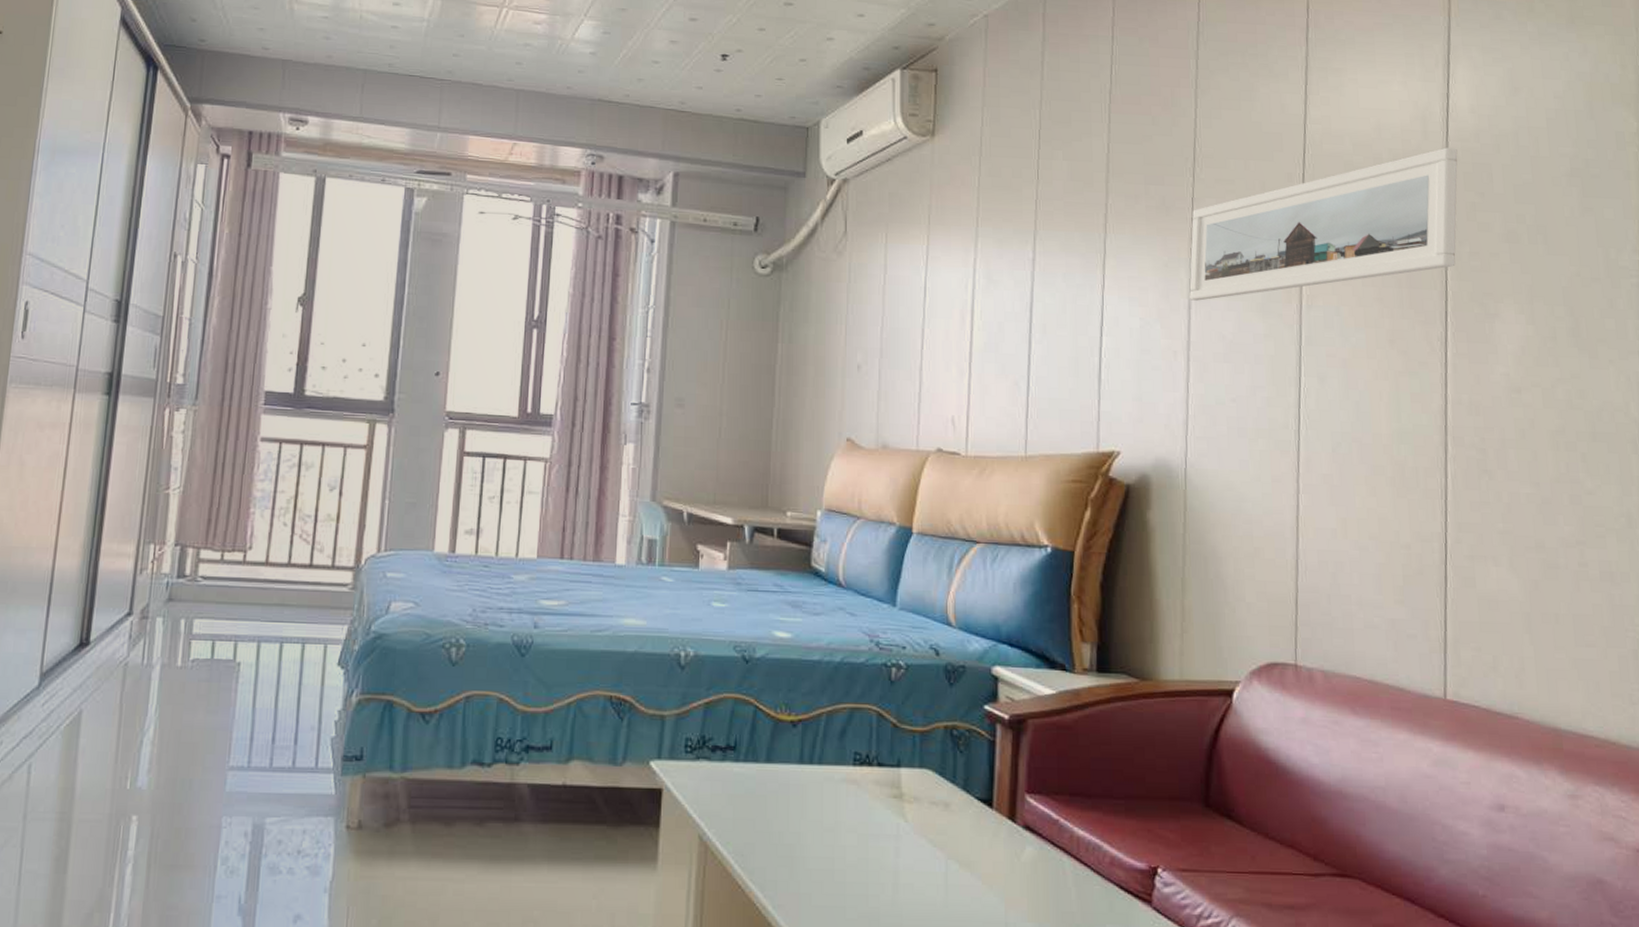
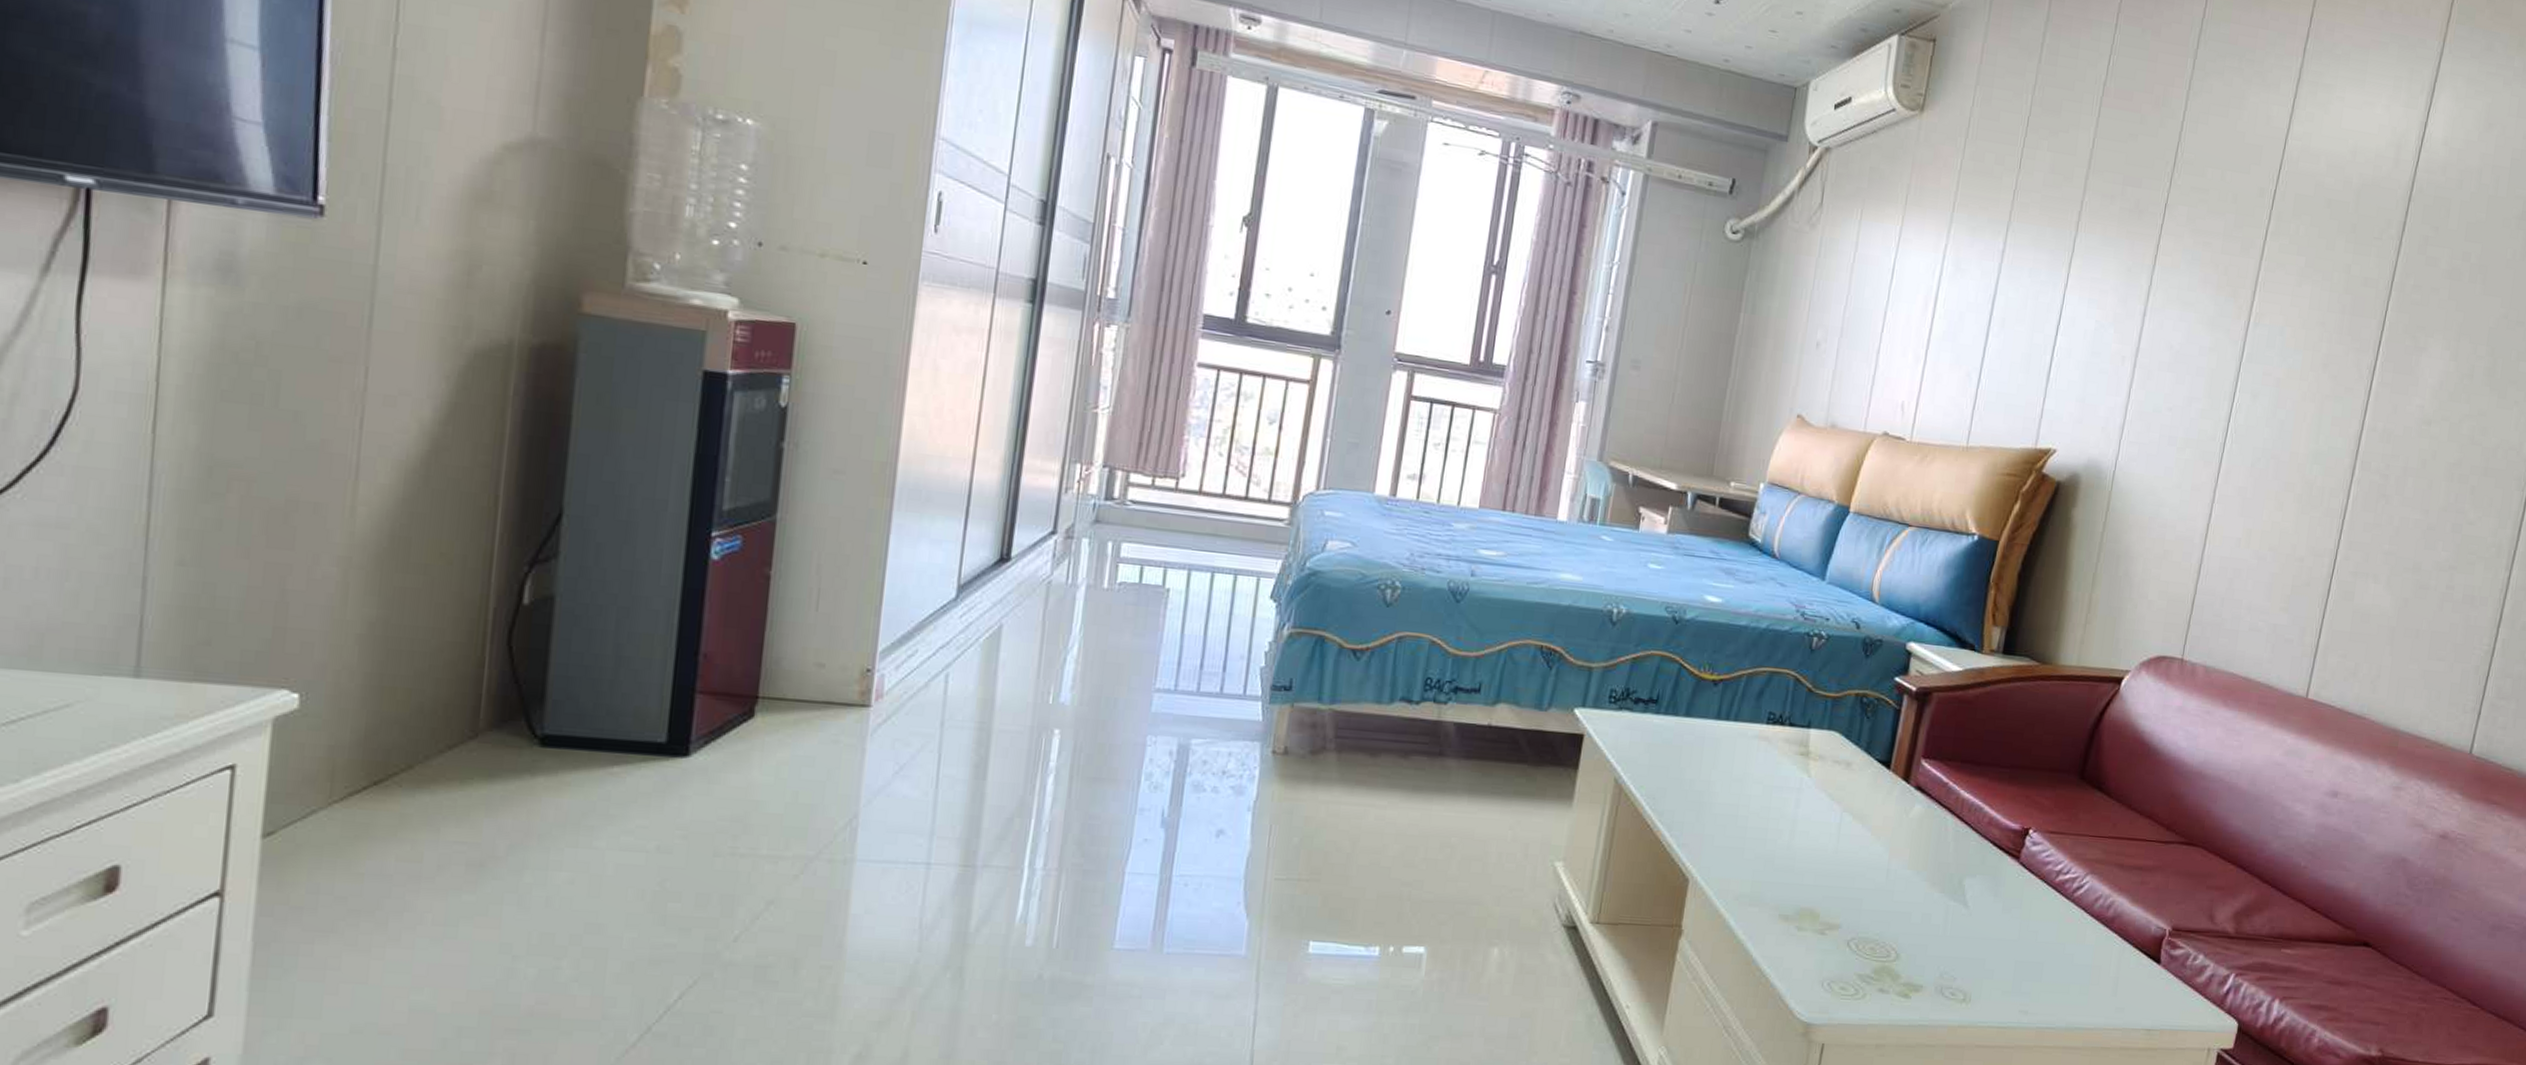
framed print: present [1189,147,1458,301] -> none [2146,178,2423,309]

